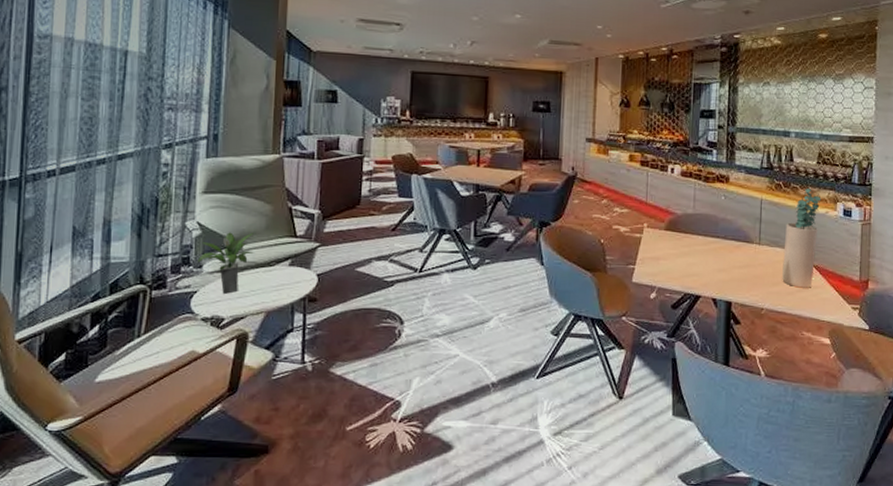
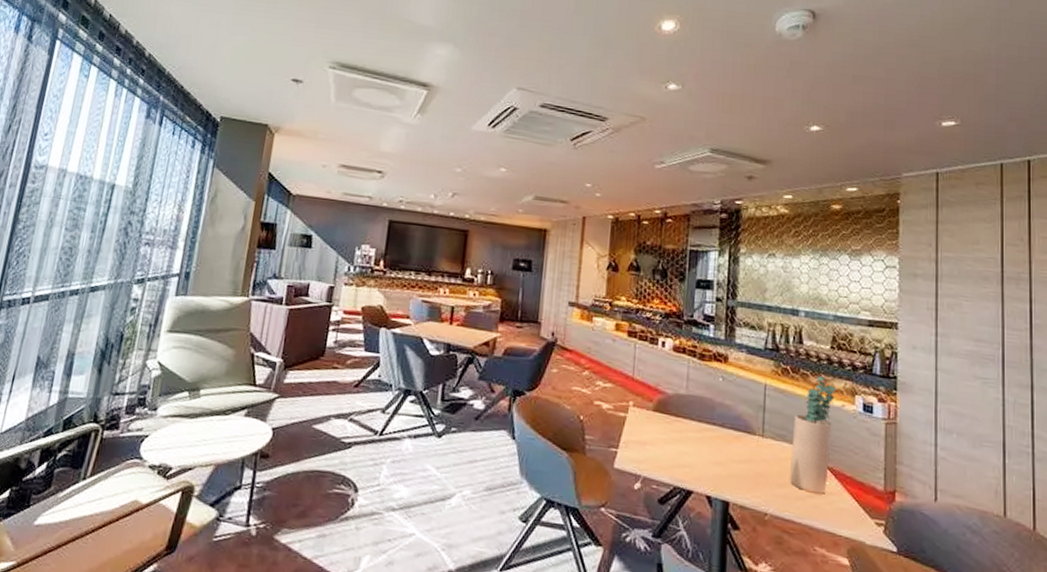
potted plant: present [197,232,255,294] -> none [152,375,213,441]

